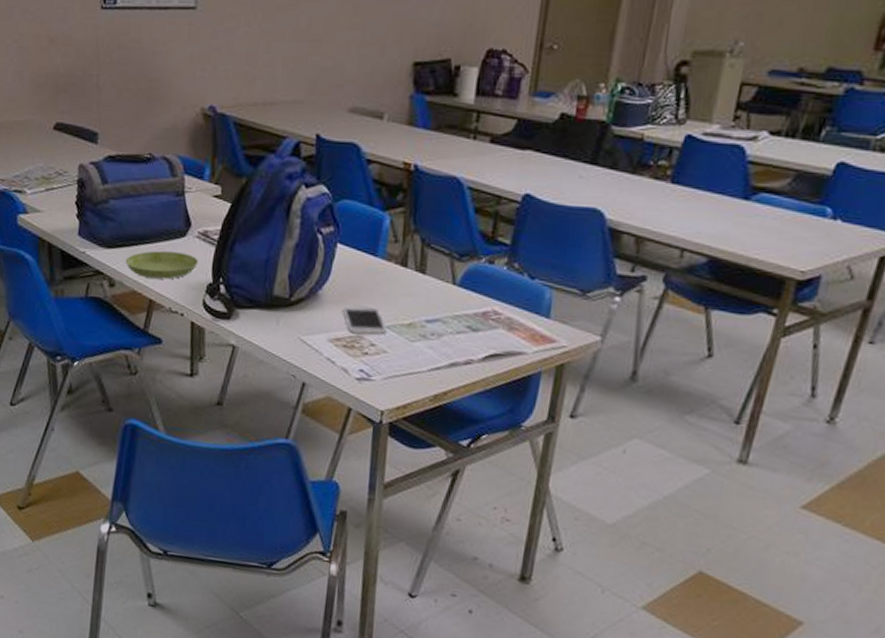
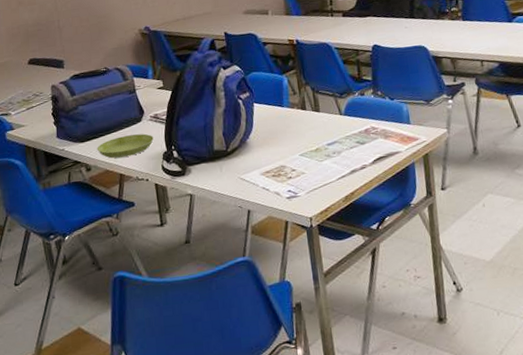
smartphone: present [342,306,386,335] -> none [266,143,301,165]

